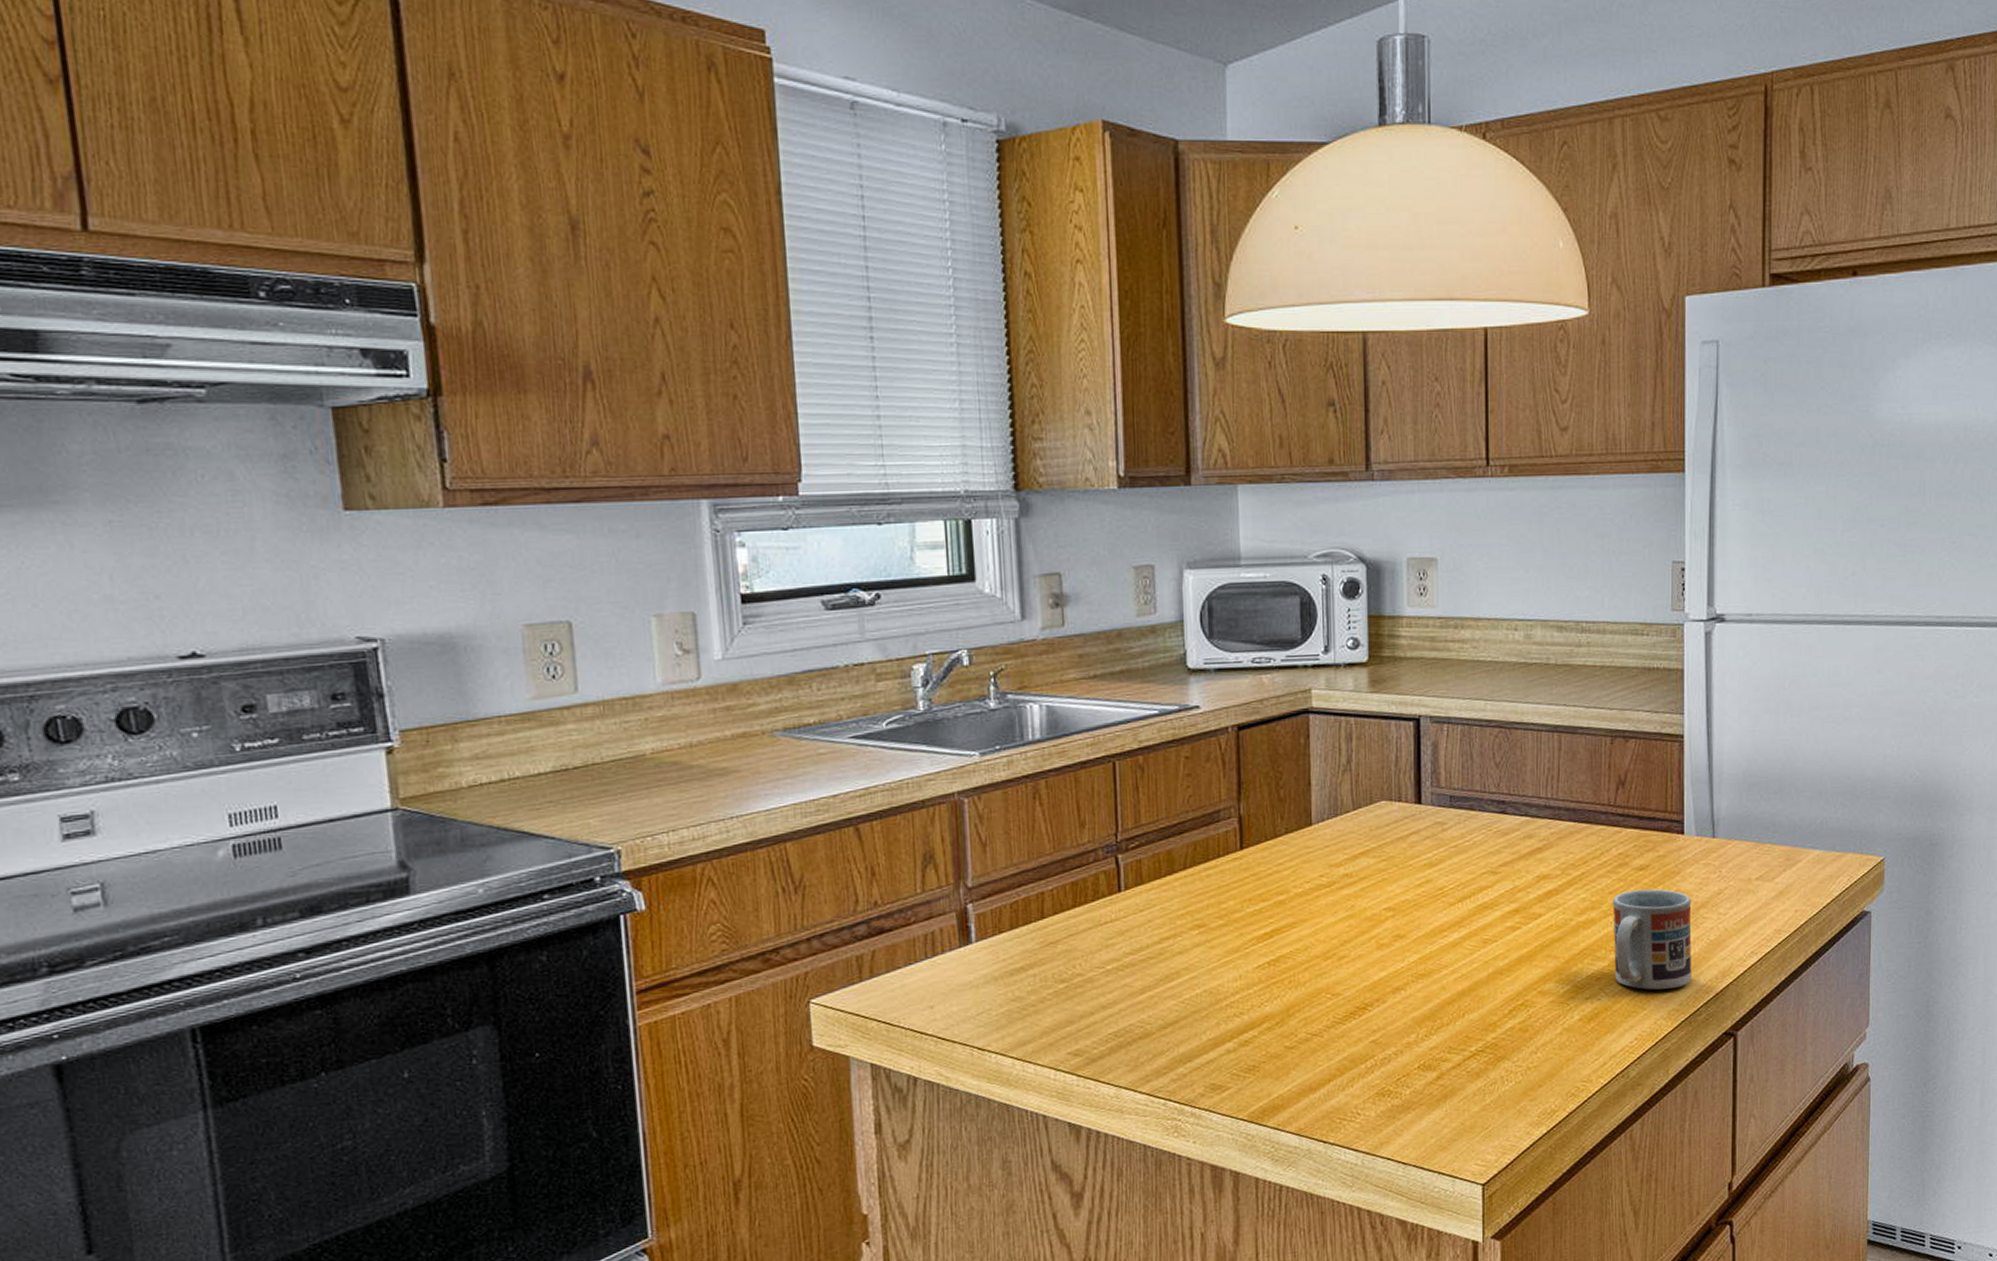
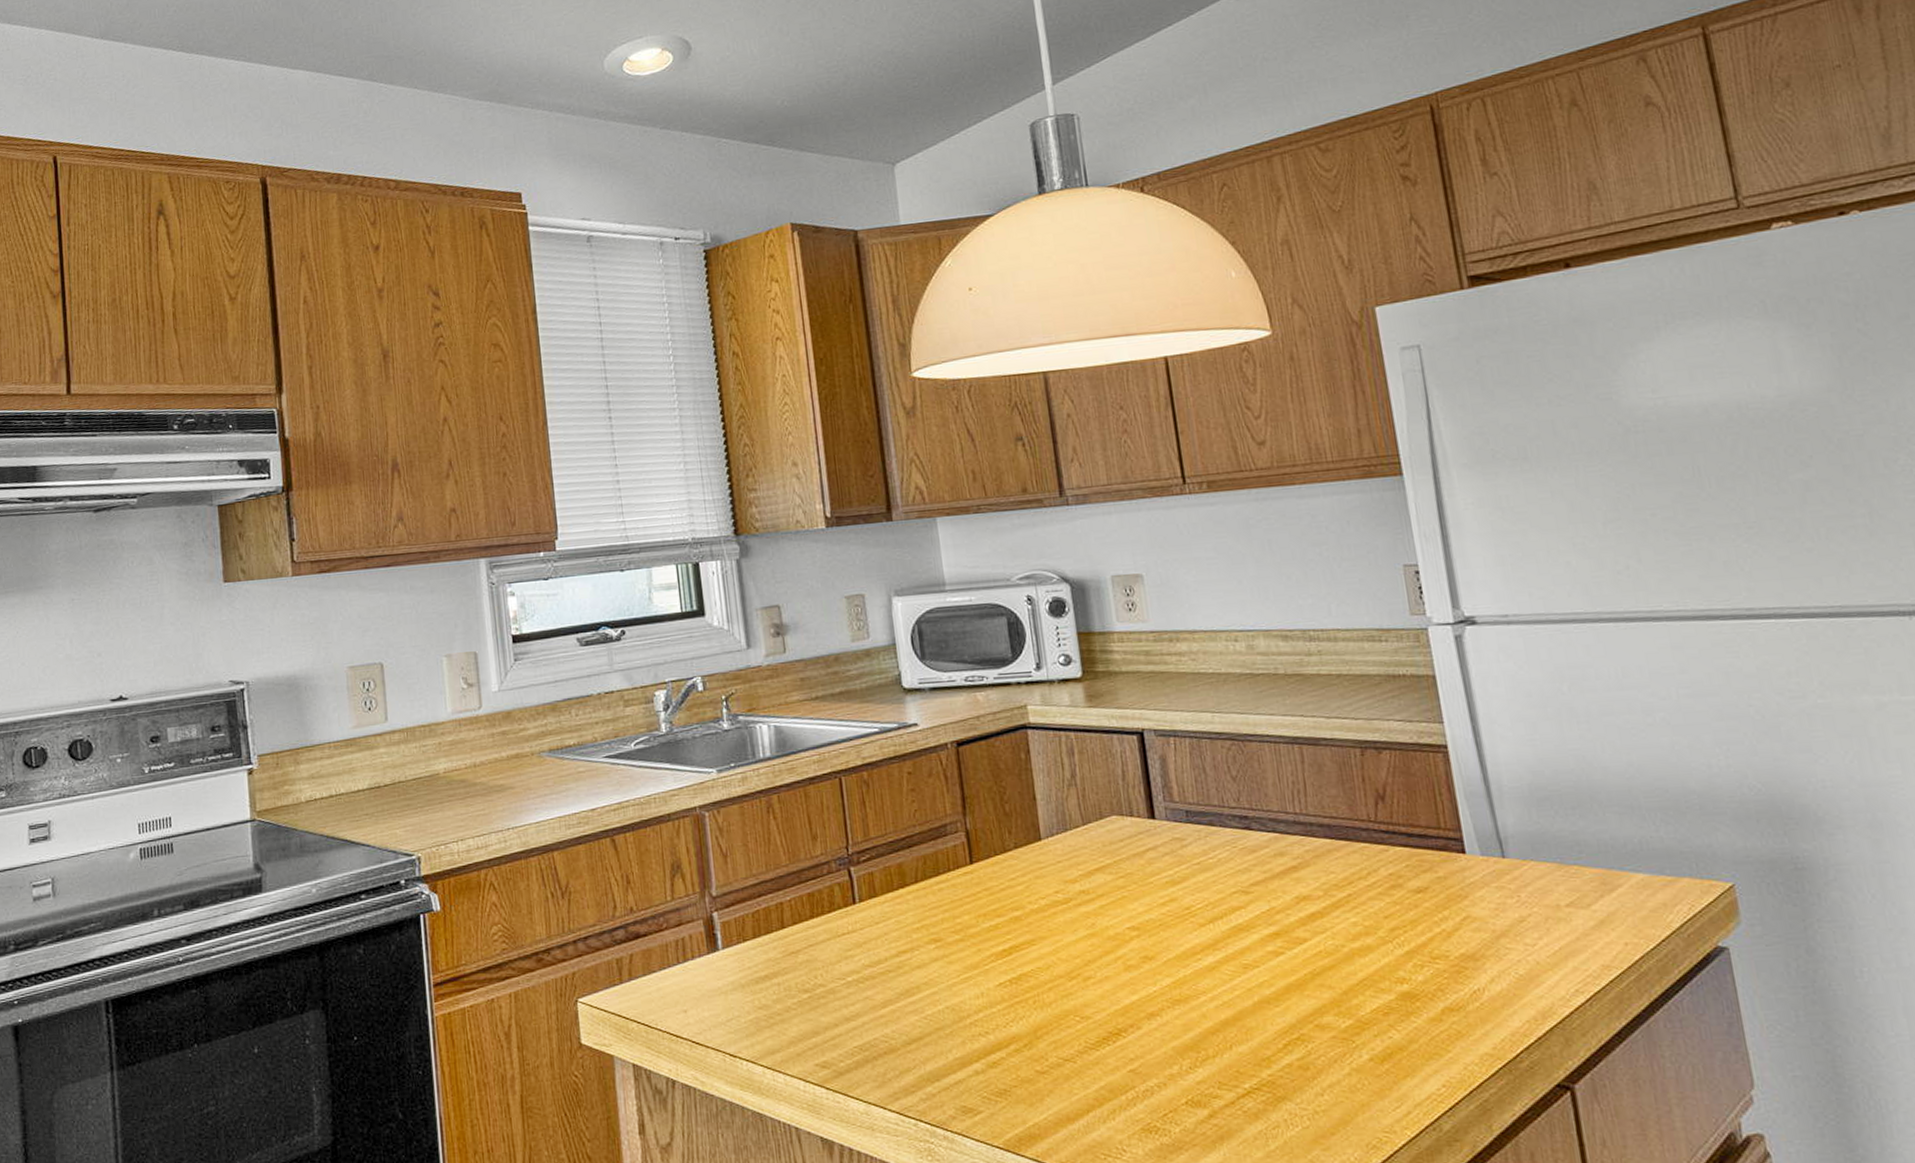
cup: present [1613,889,1692,990] -> none [1389,914,1504,1030]

